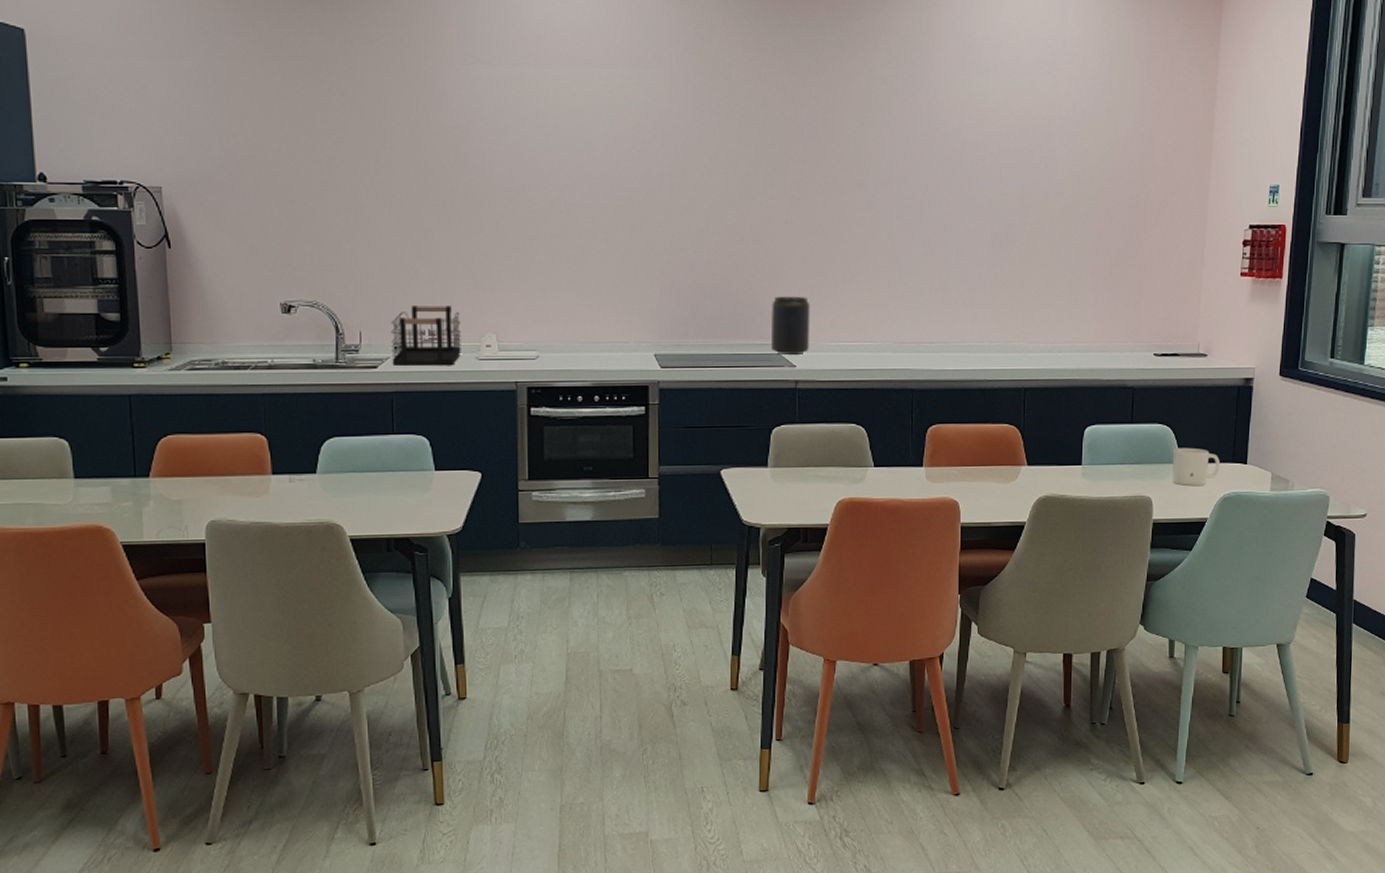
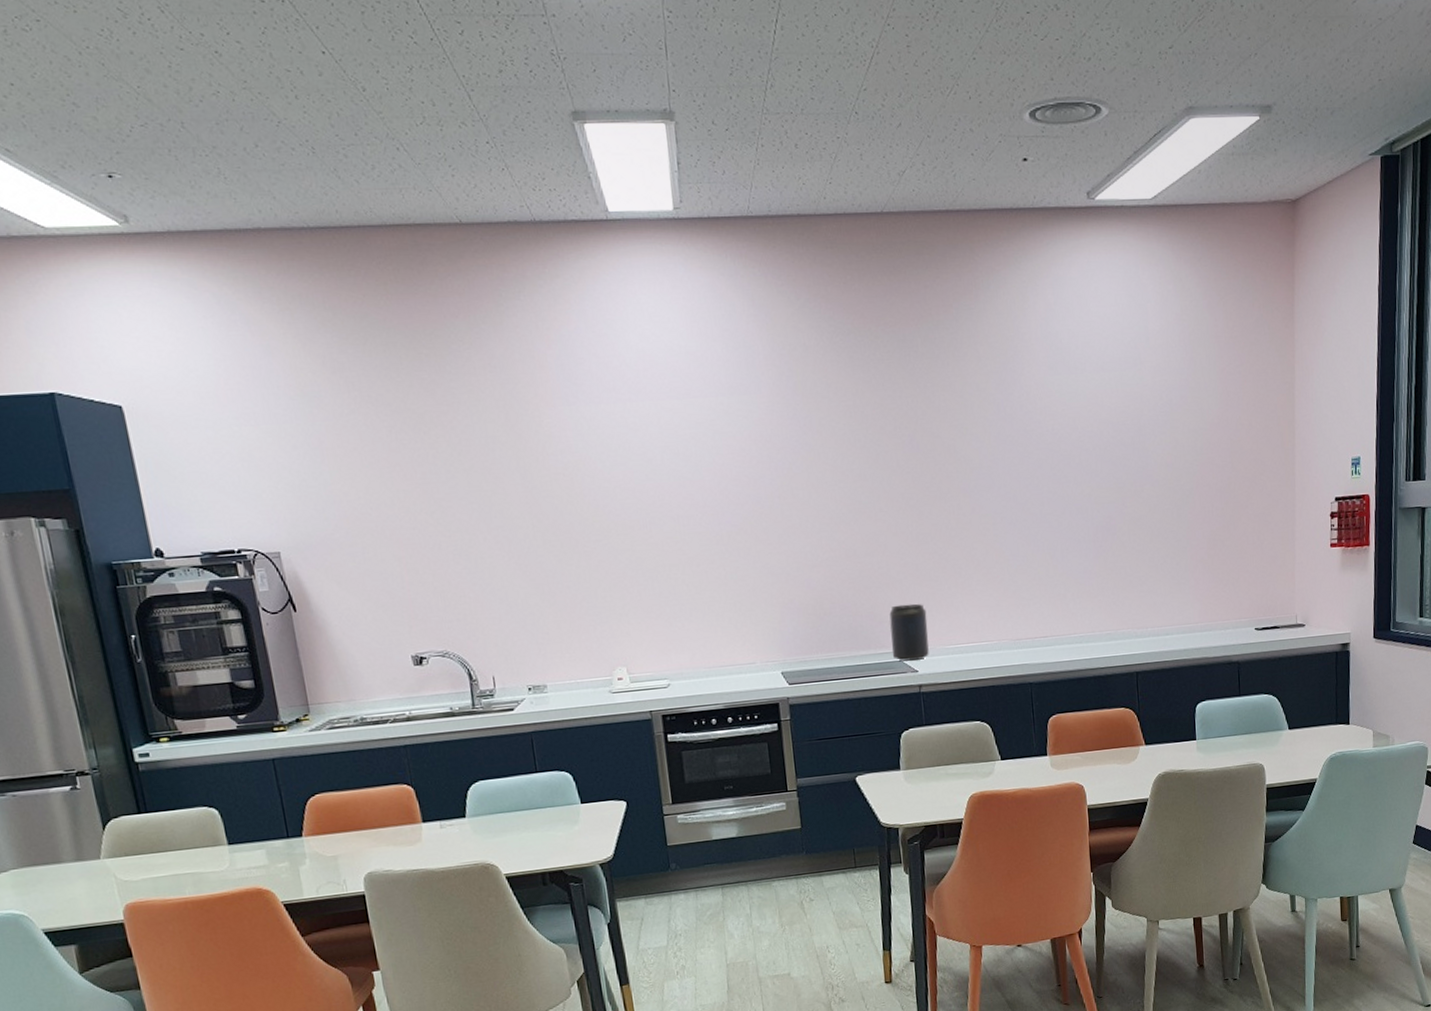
dish rack: present [391,306,461,367] -> none [522,643,594,707]
mug: present [1172,447,1220,487] -> none [1280,714,1325,751]

